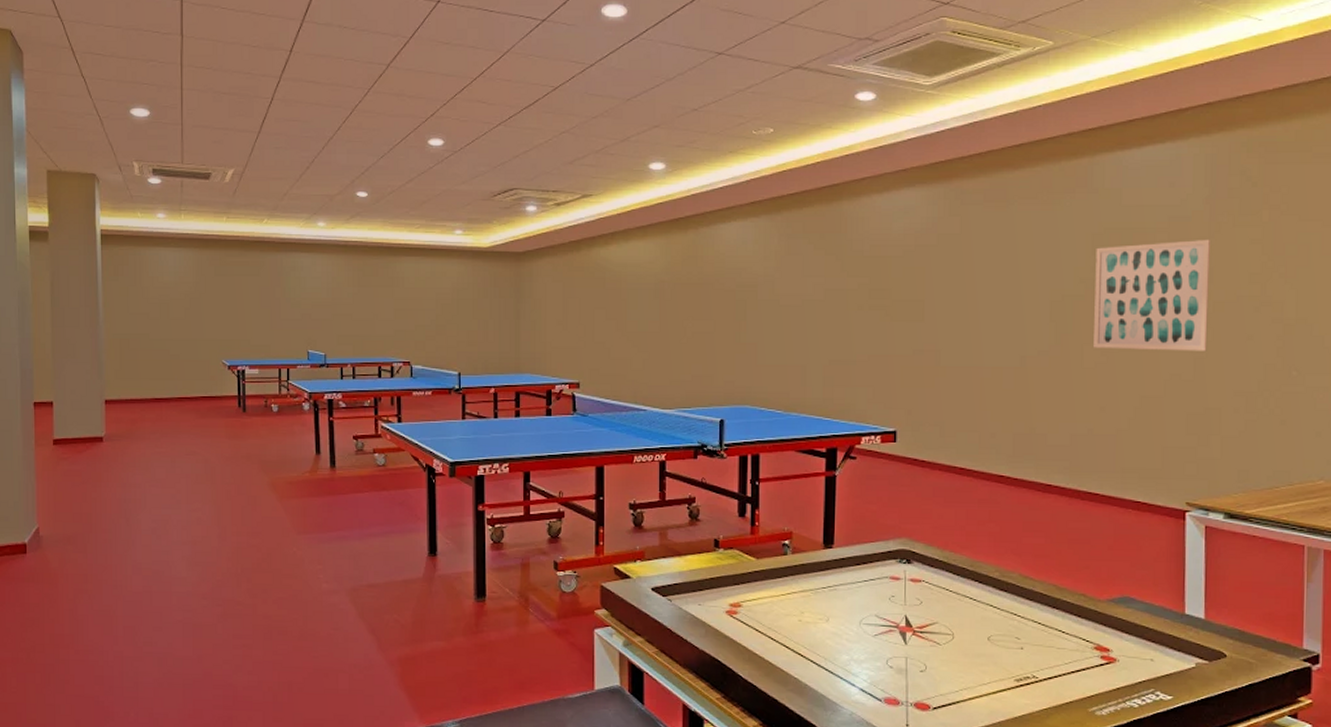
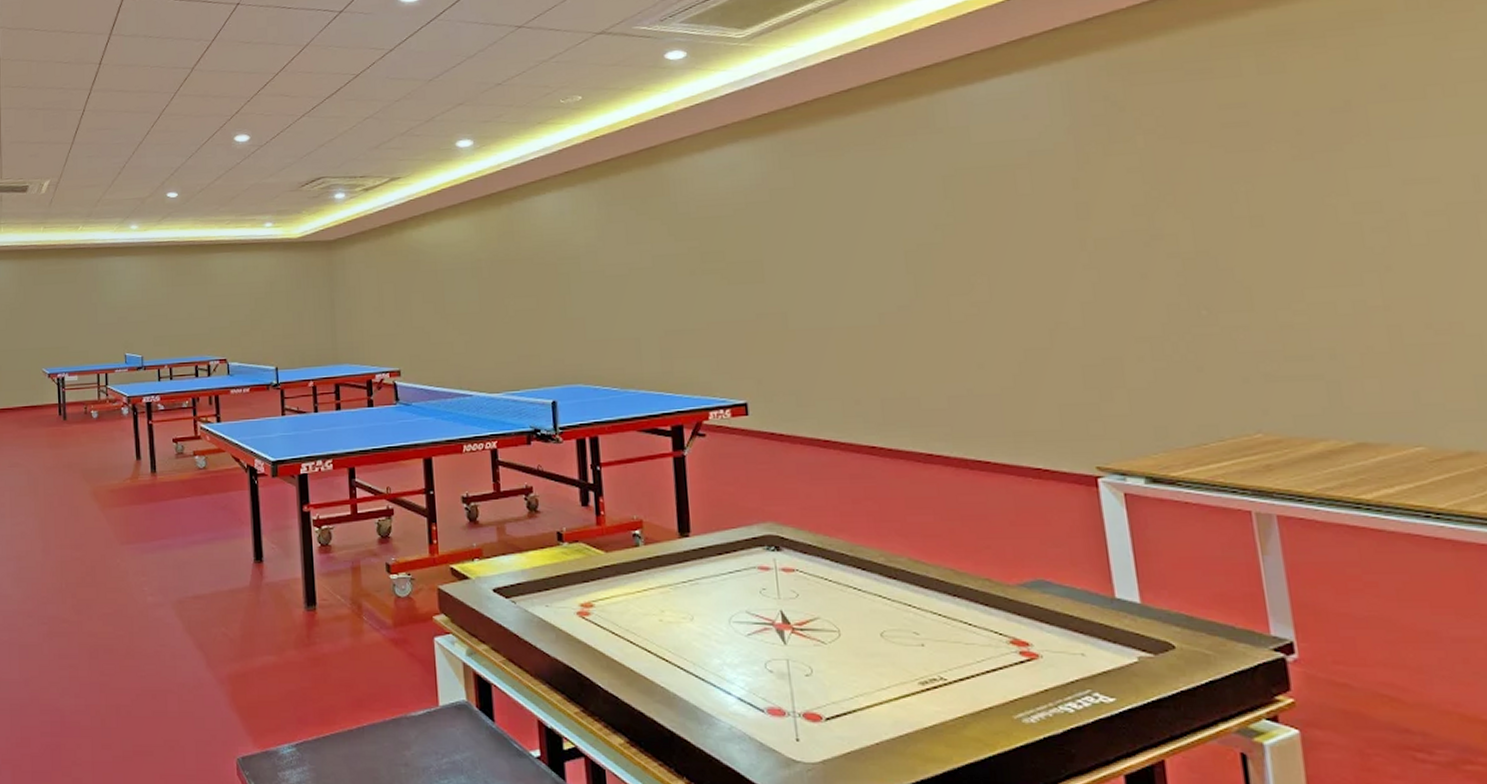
wall art: present [1094,239,1210,352] -> none [949,171,1095,299]

